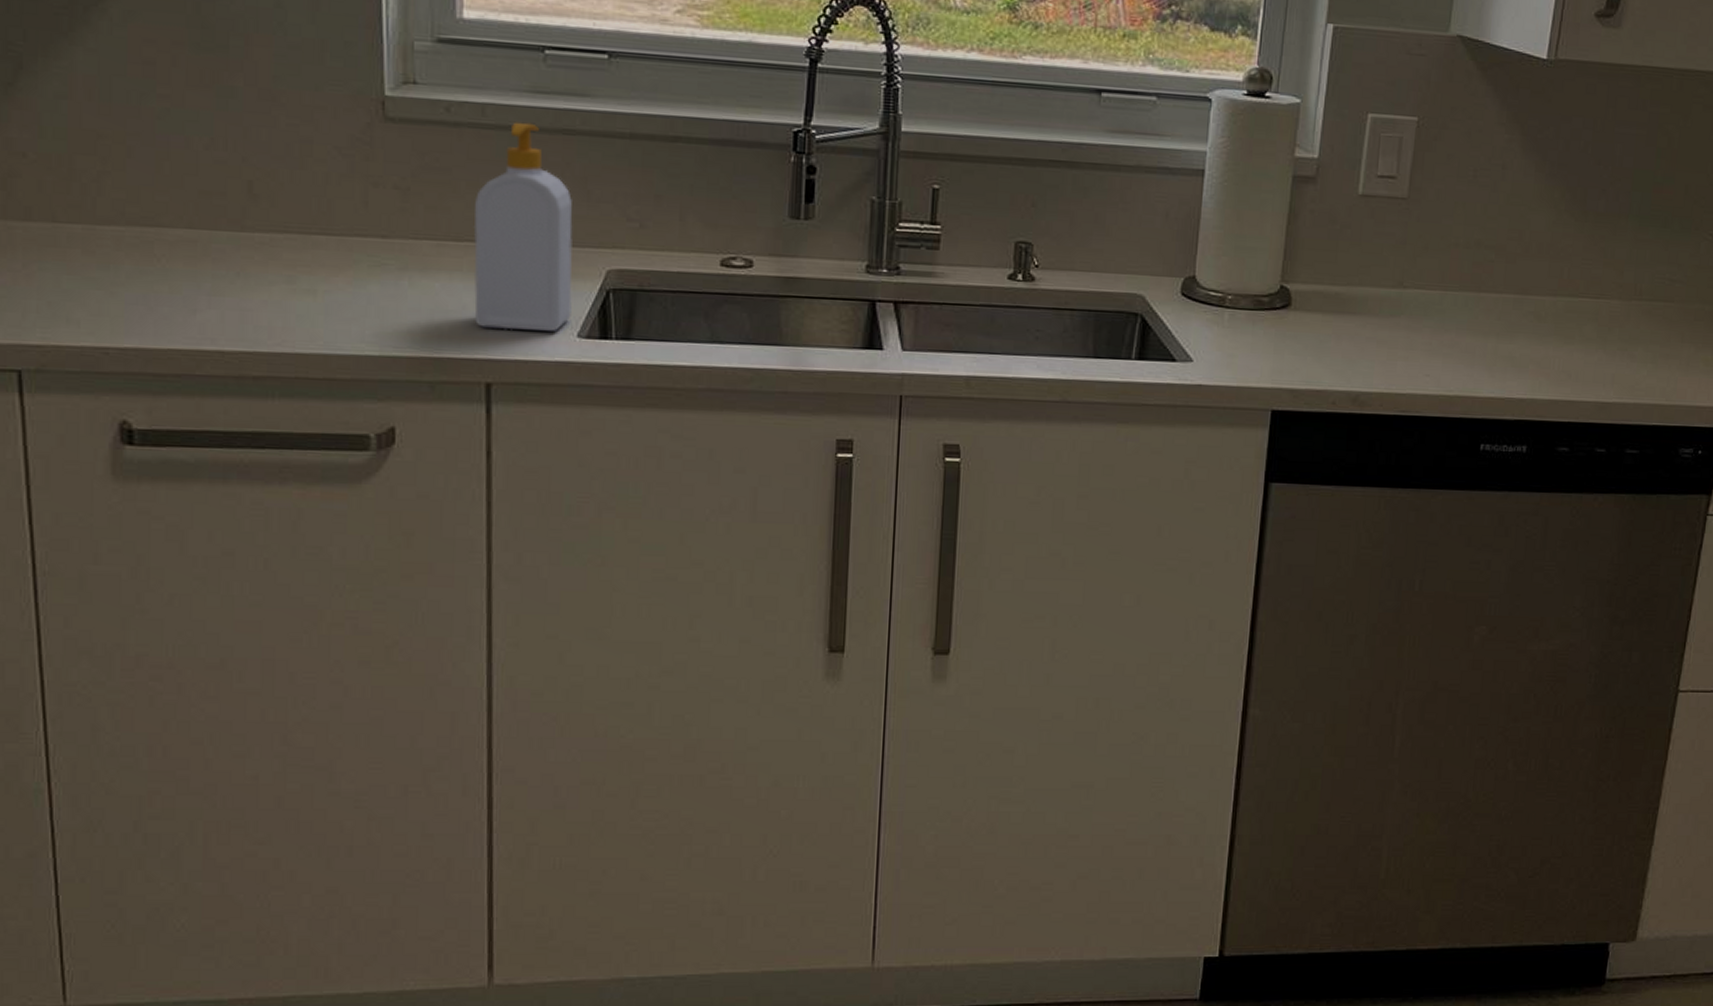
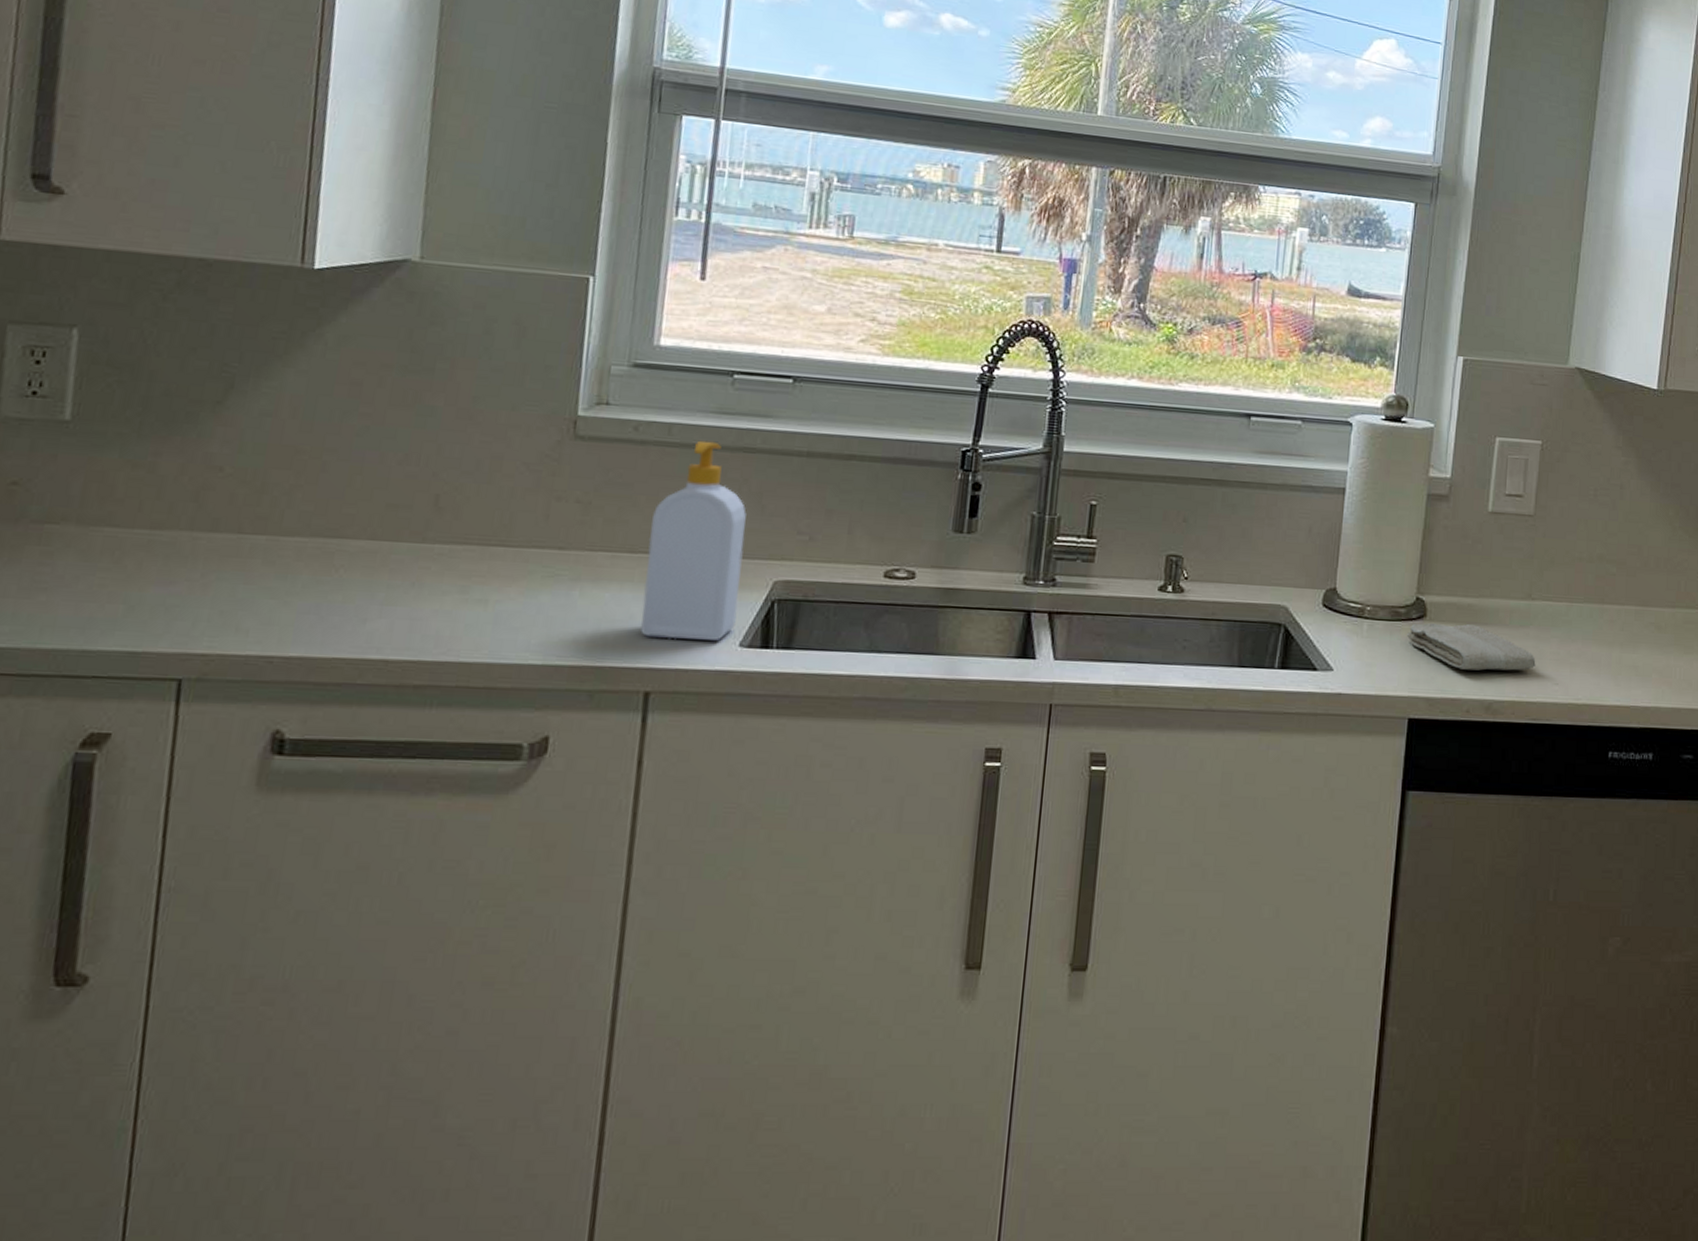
washcloth: none [1269,313,1407,362] -> present [1406,623,1536,671]

